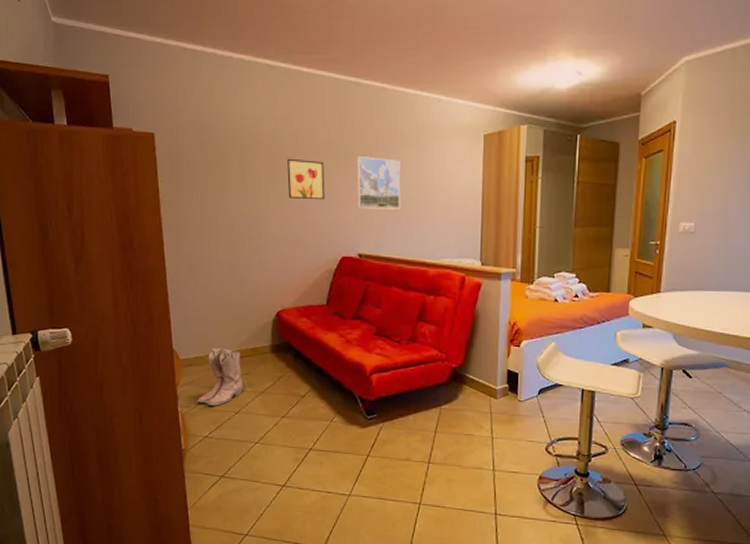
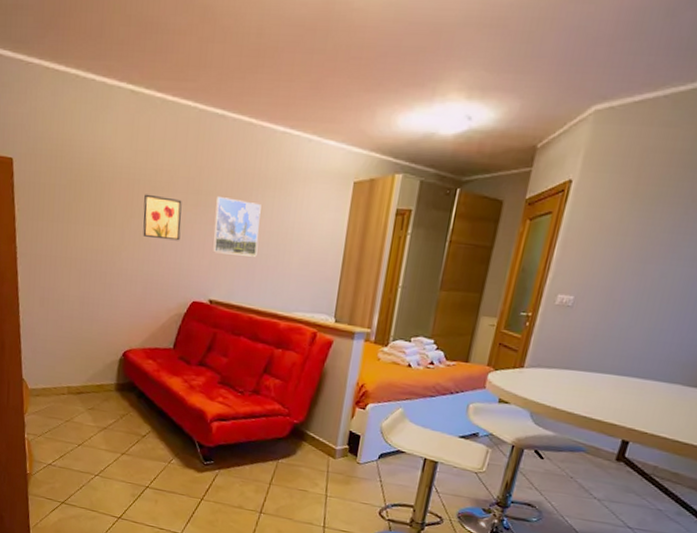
boots: present [197,348,242,406] -> none [43,381,87,437]

